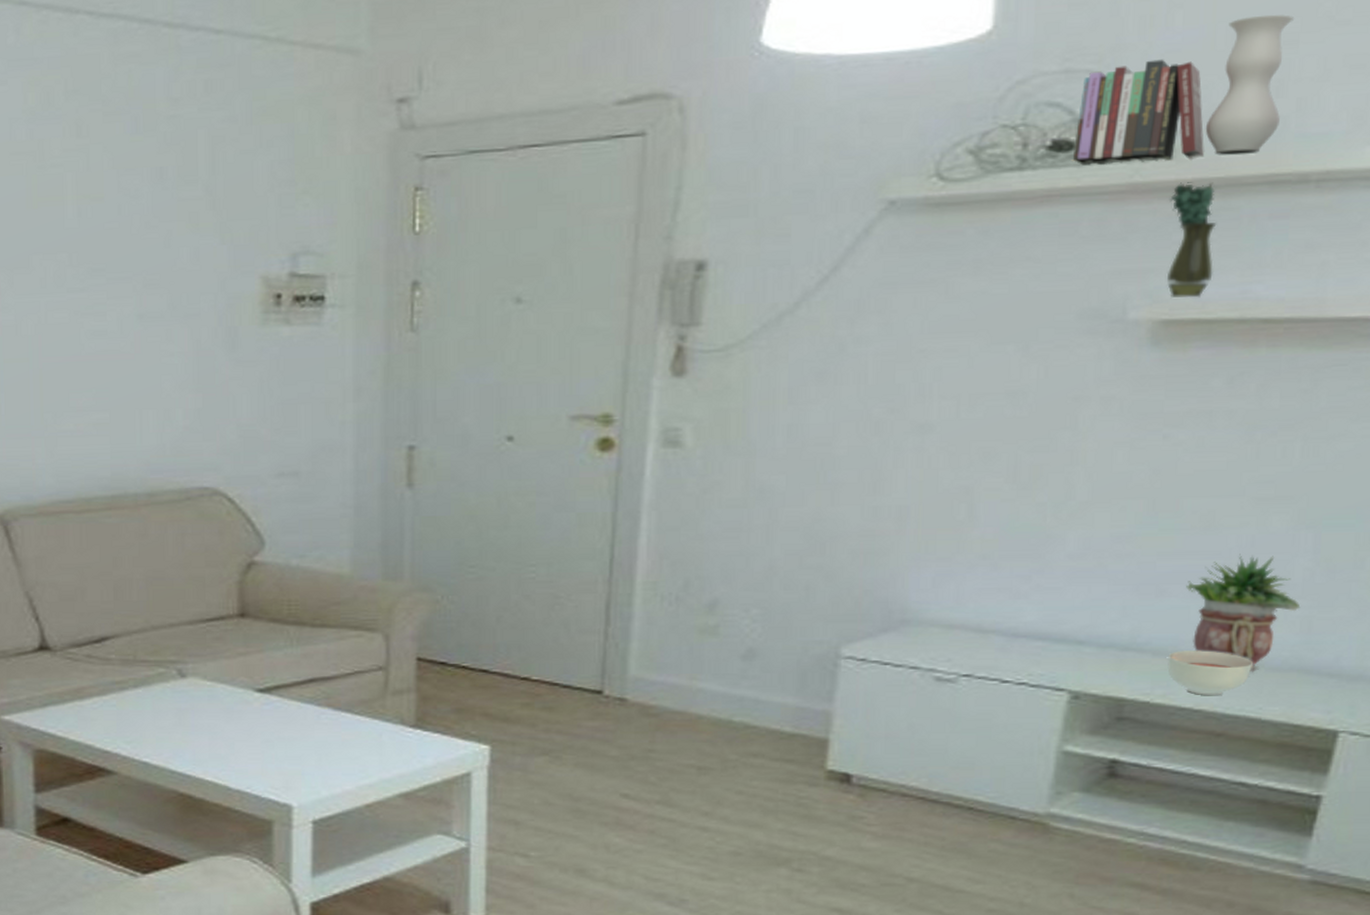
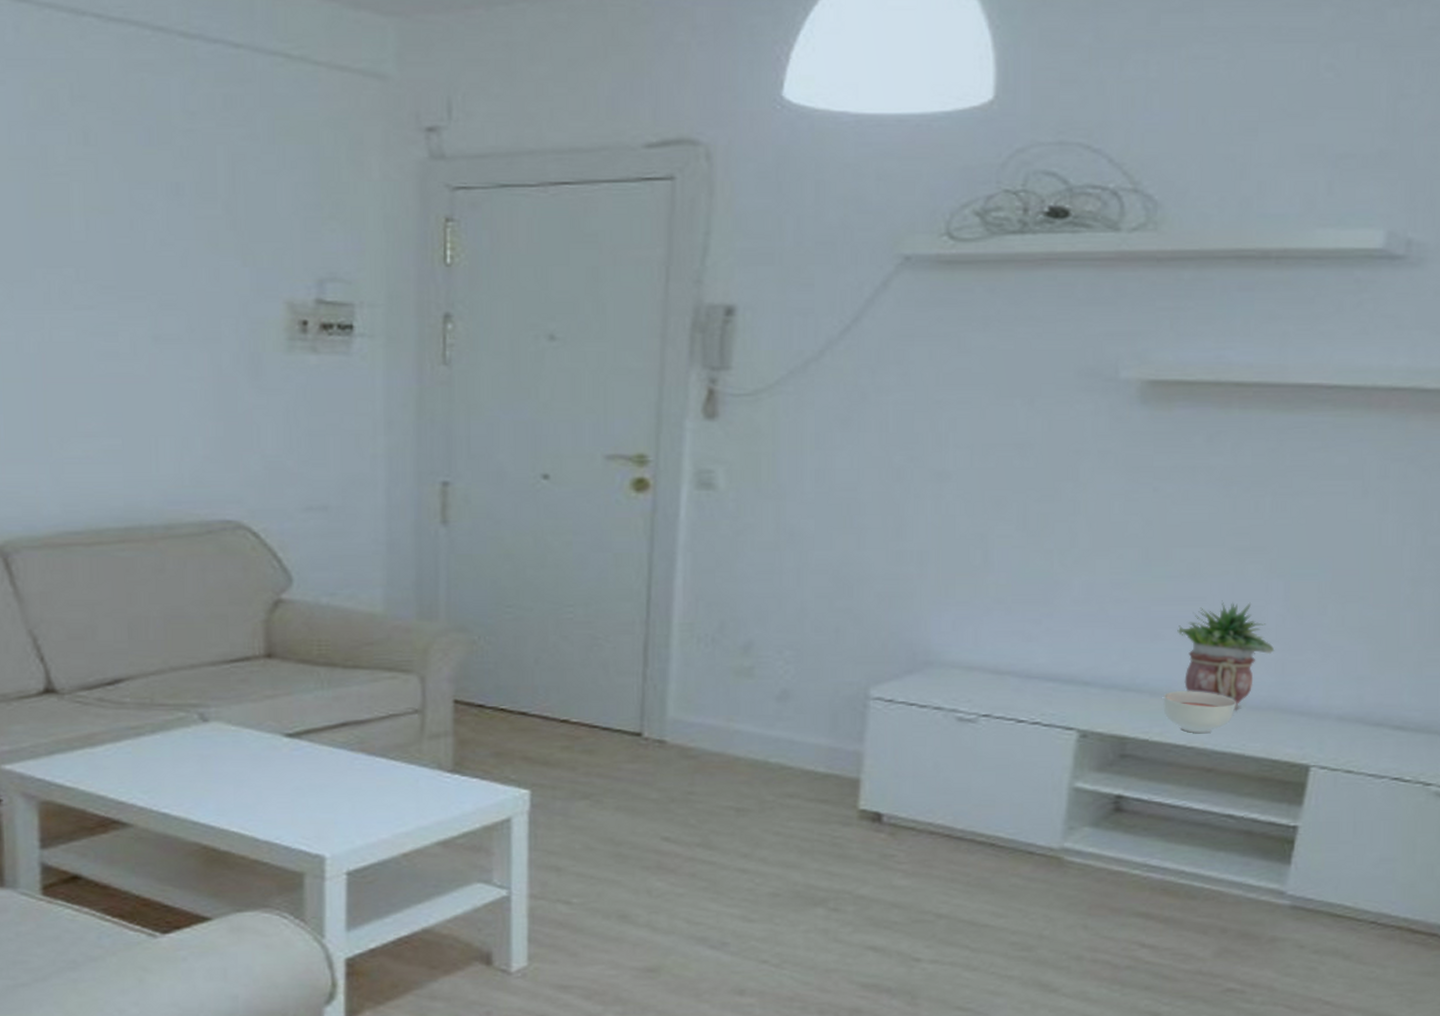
books: present [1072,59,1205,166] -> none [1067,138,1182,233]
vase: present [1166,182,1217,299] -> none [1152,253,1194,361]
vase: present [1205,14,1294,156] -> none [1181,103,1253,231]

